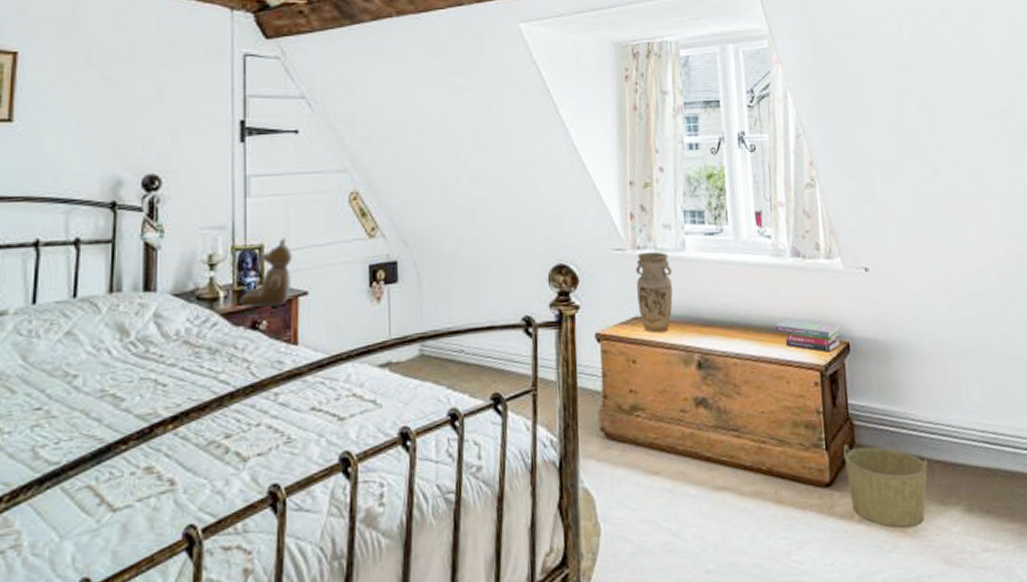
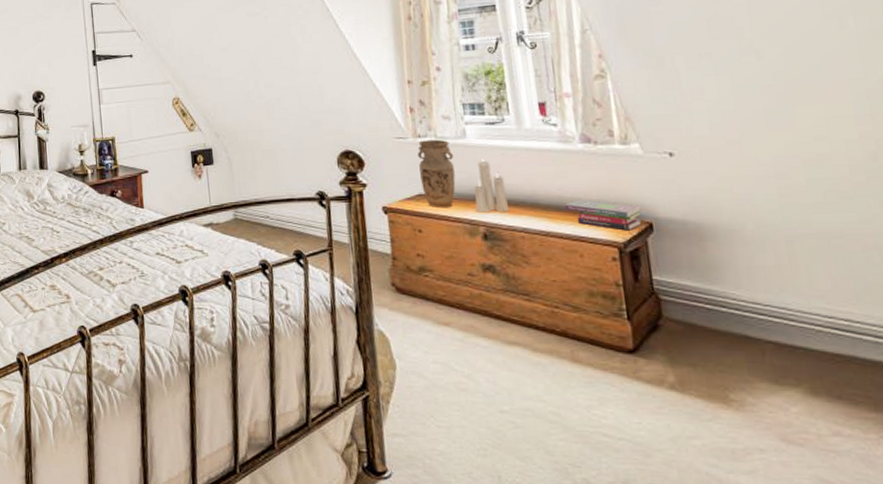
teddy bear: present [240,238,292,308] -> none [102,132,136,181]
candle: none [691,274,724,337] -> present [474,158,510,213]
basket: present [843,444,928,528] -> none [648,316,757,400]

